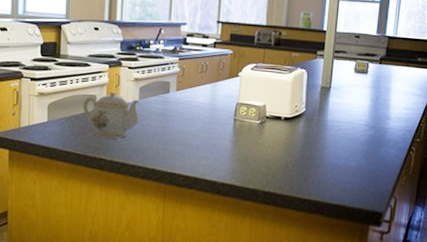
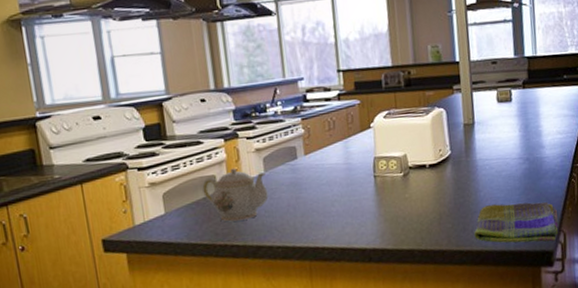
dish towel: none [314,162,392,205] -> present [474,202,558,243]

